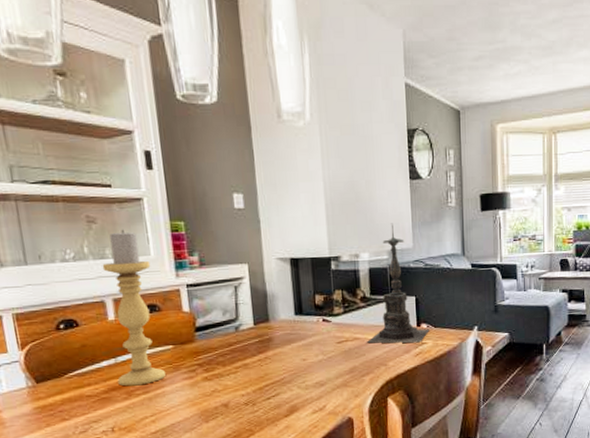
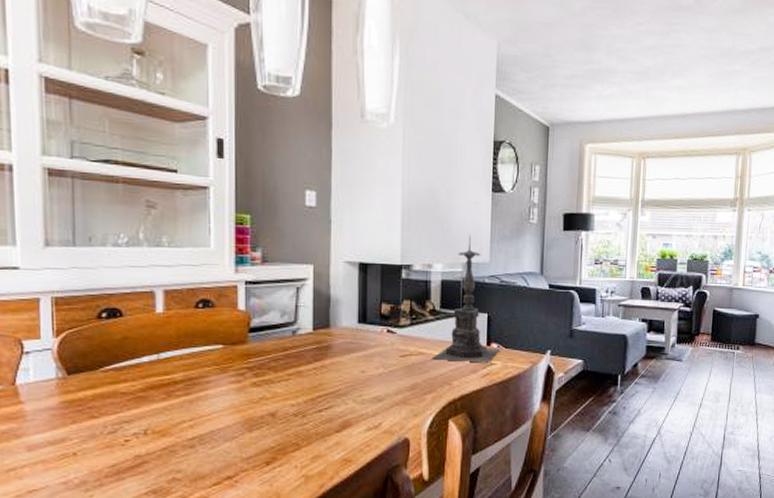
candle holder: present [102,229,166,387] -> none [157,217,211,386]

